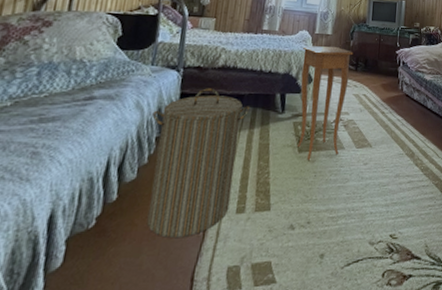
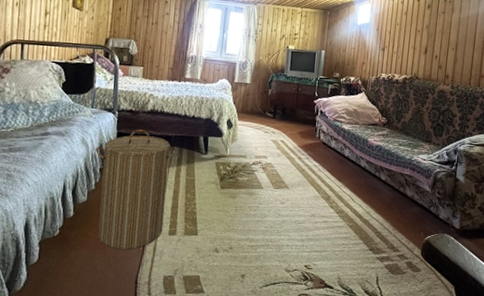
side table: present [298,45,354,160] -> none [220,93,272,196]

